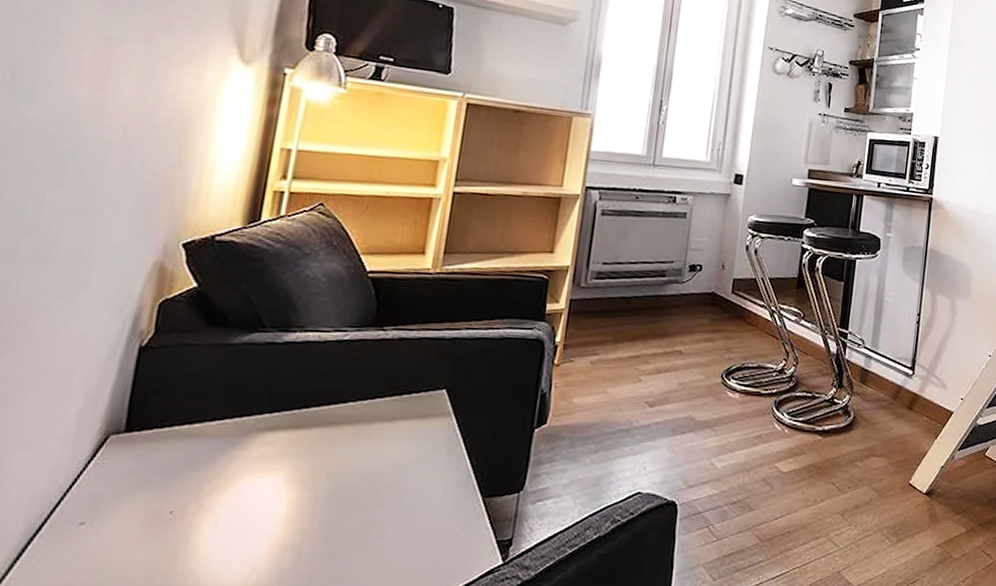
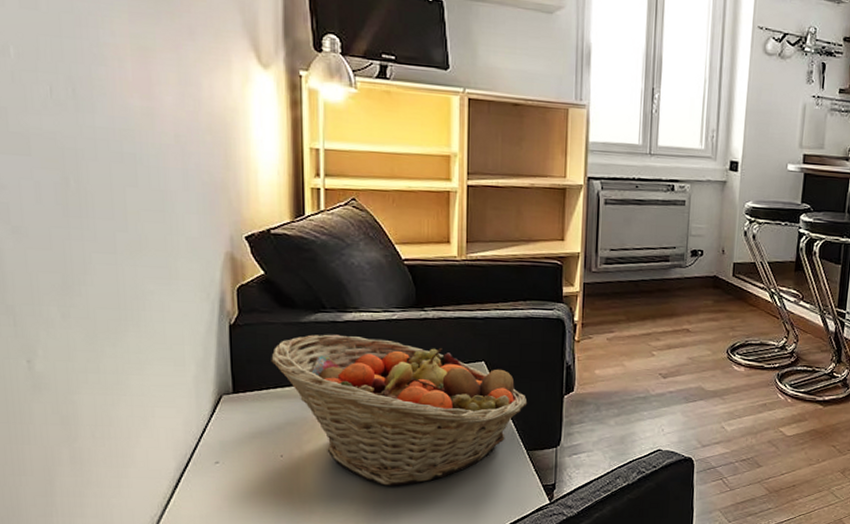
fruit basket: none [183,358,491,548] -> present [271,334,528,486]

